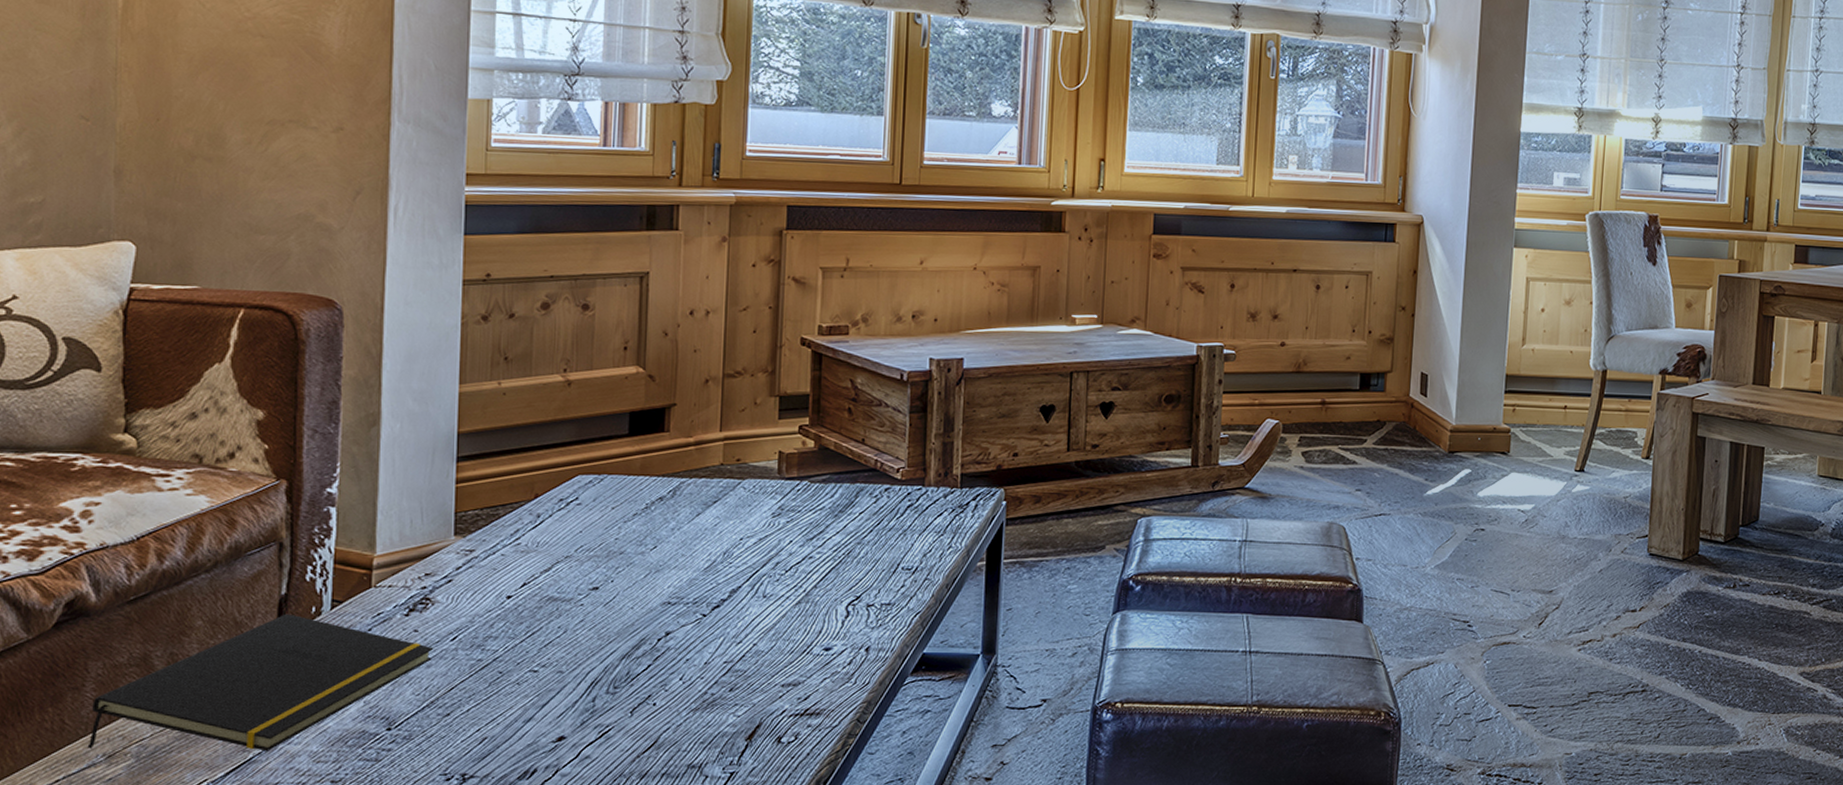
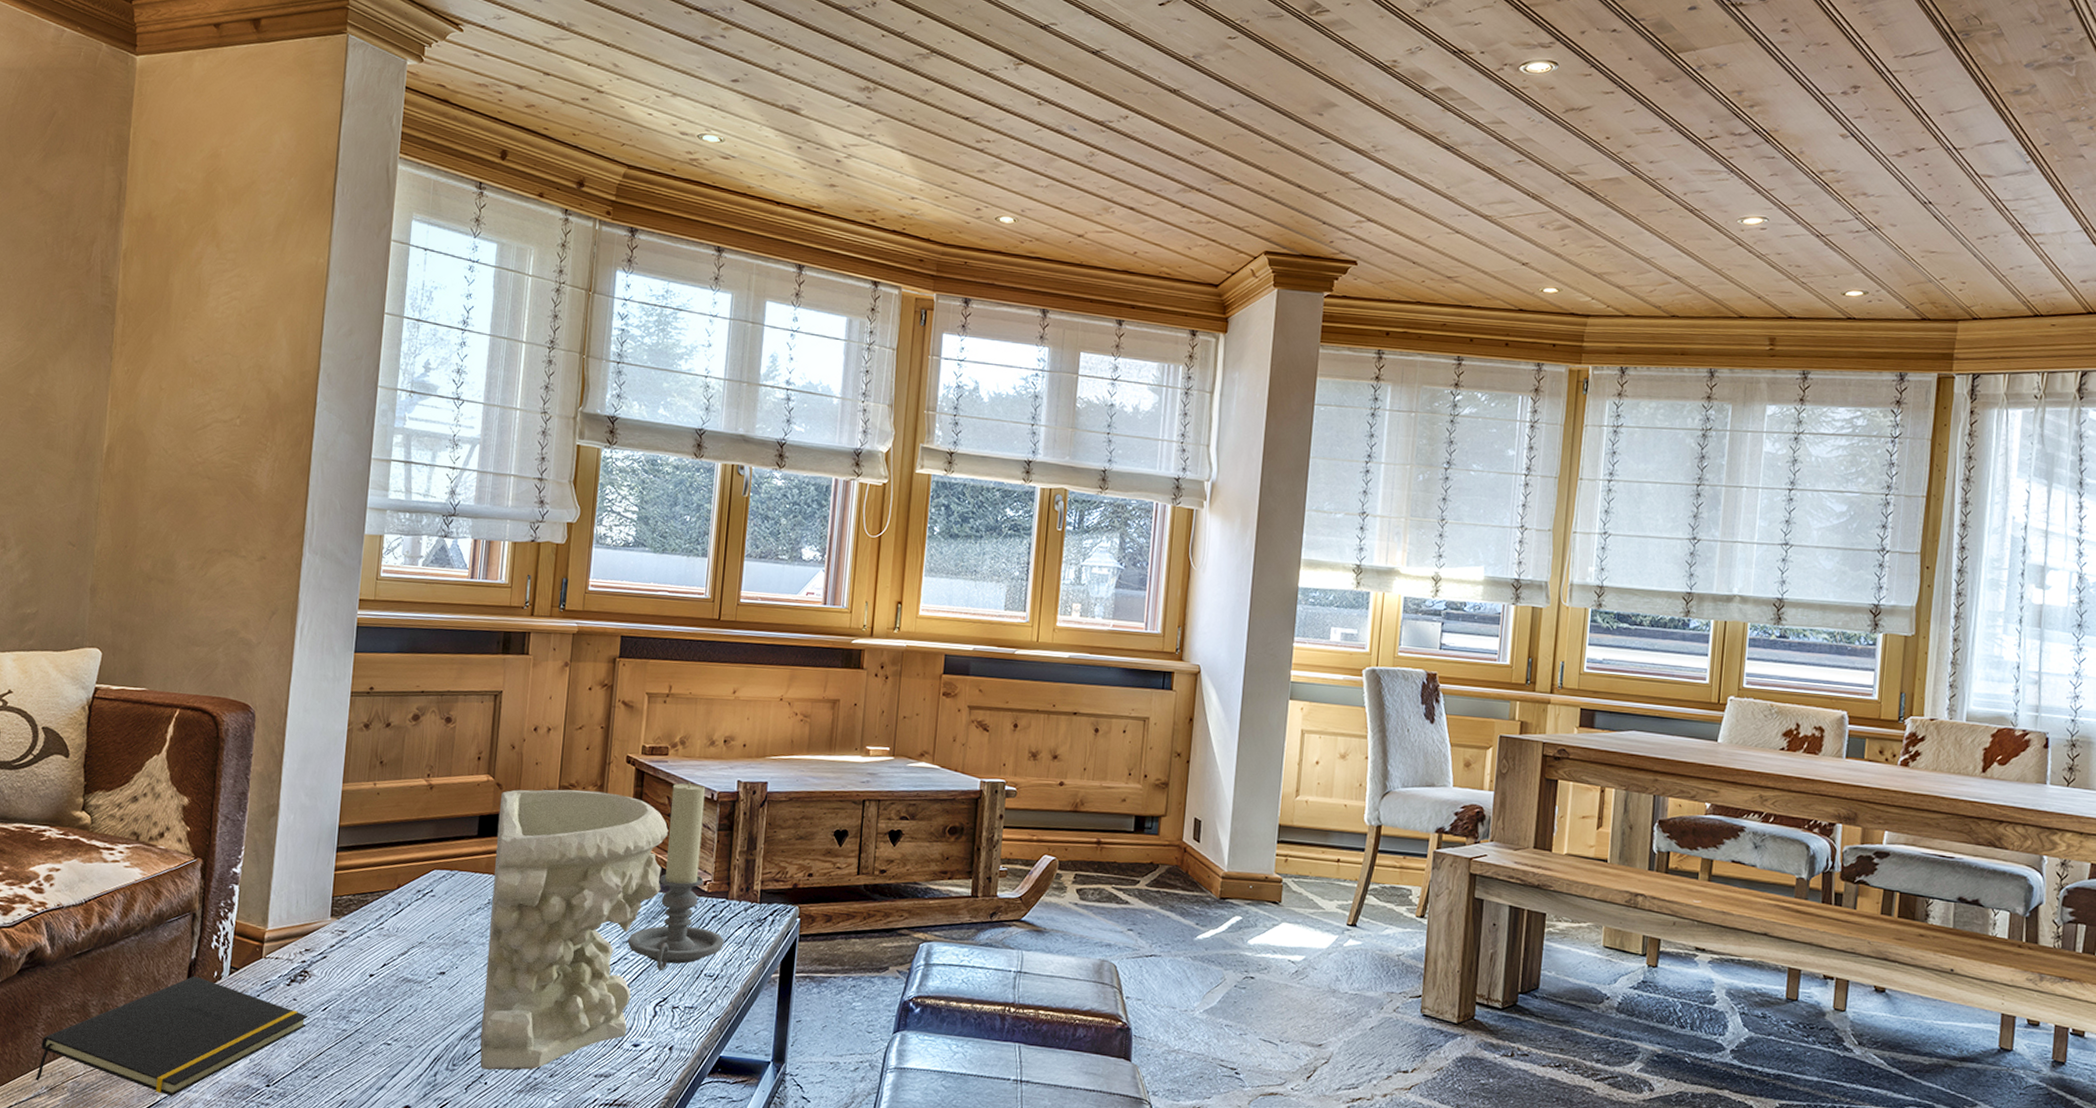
decorative bowl: none [645,377,853,690] -> present [480,789,669,1071]
candle holder: none [812,363,922,568] -> present [627,782,724,971]

